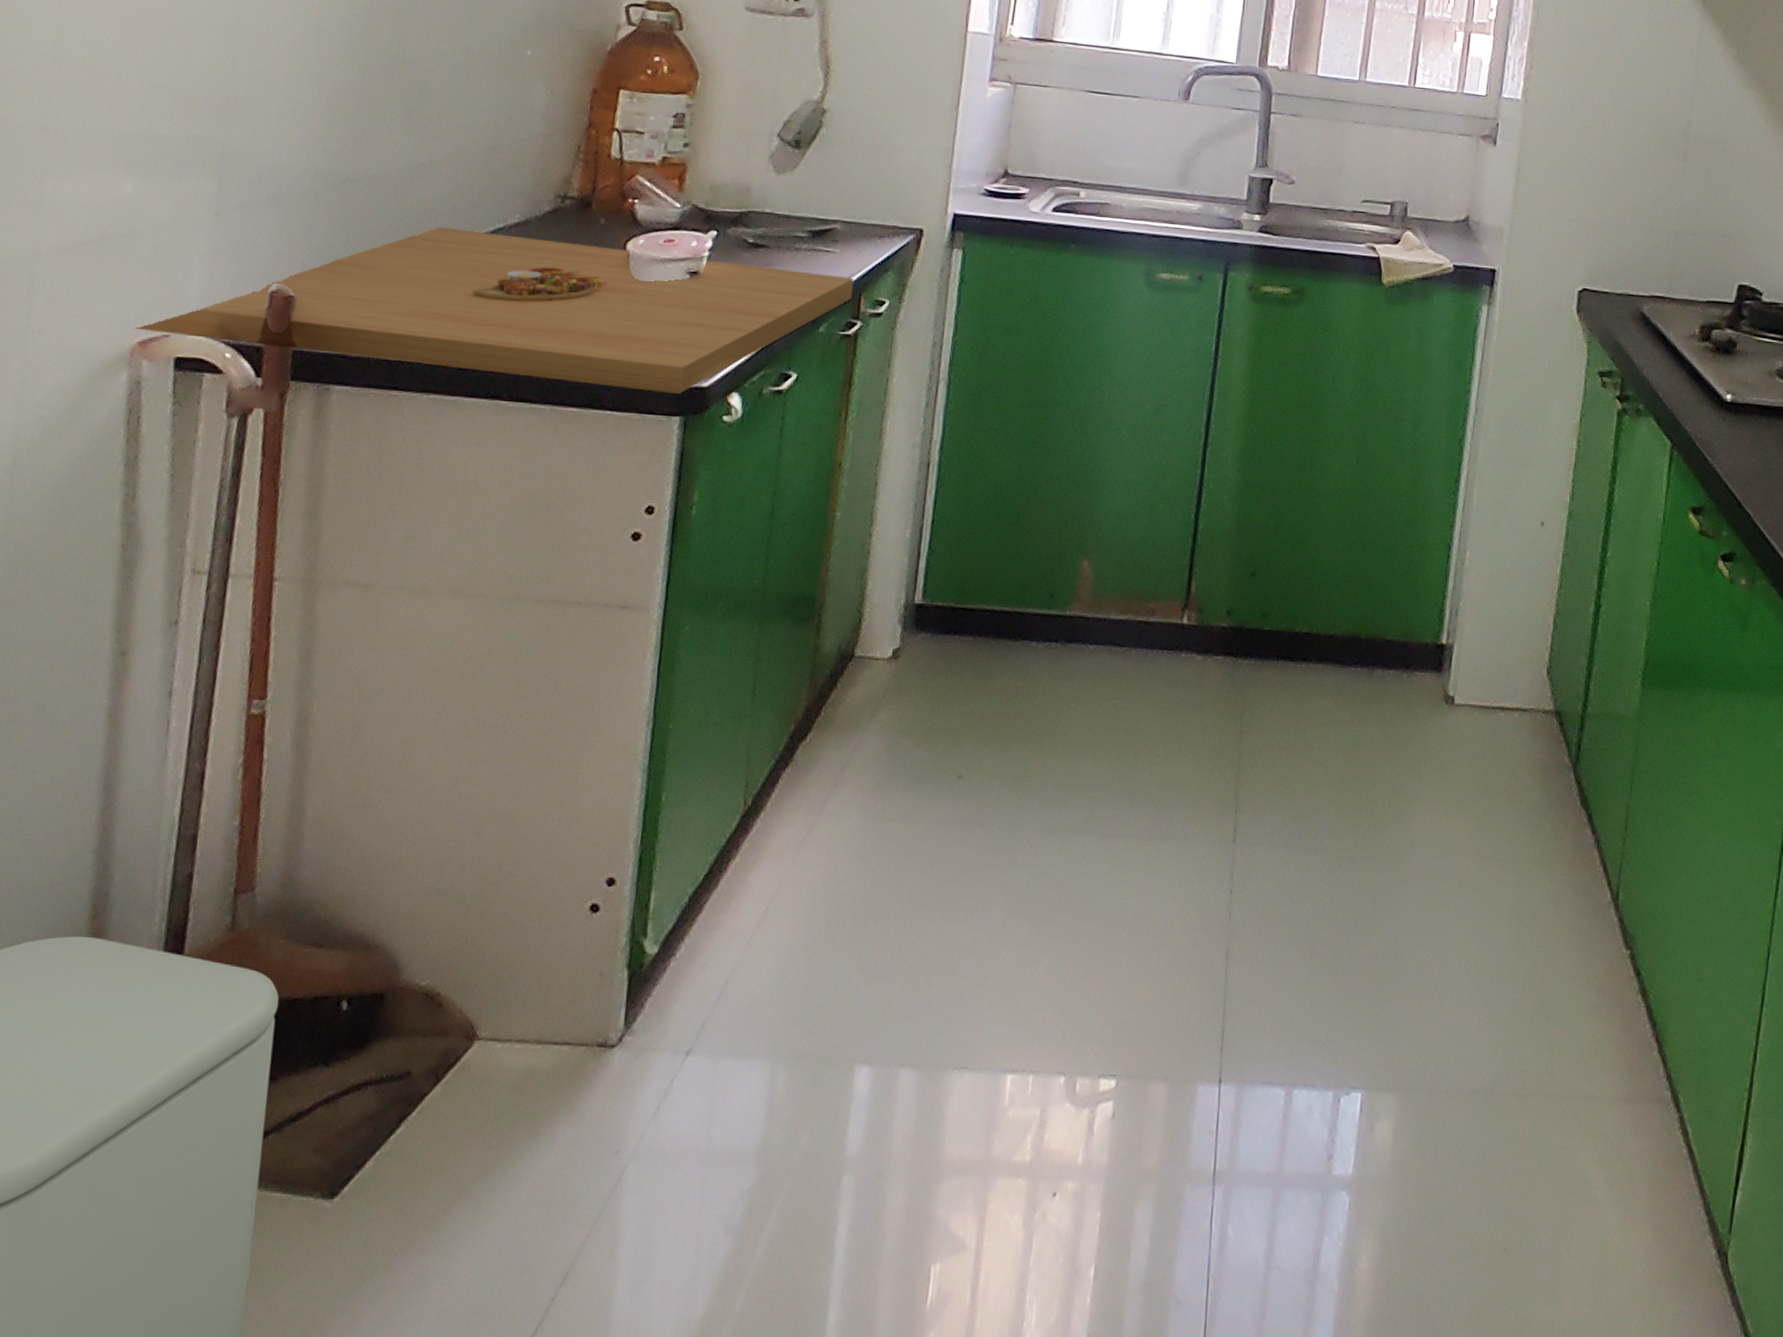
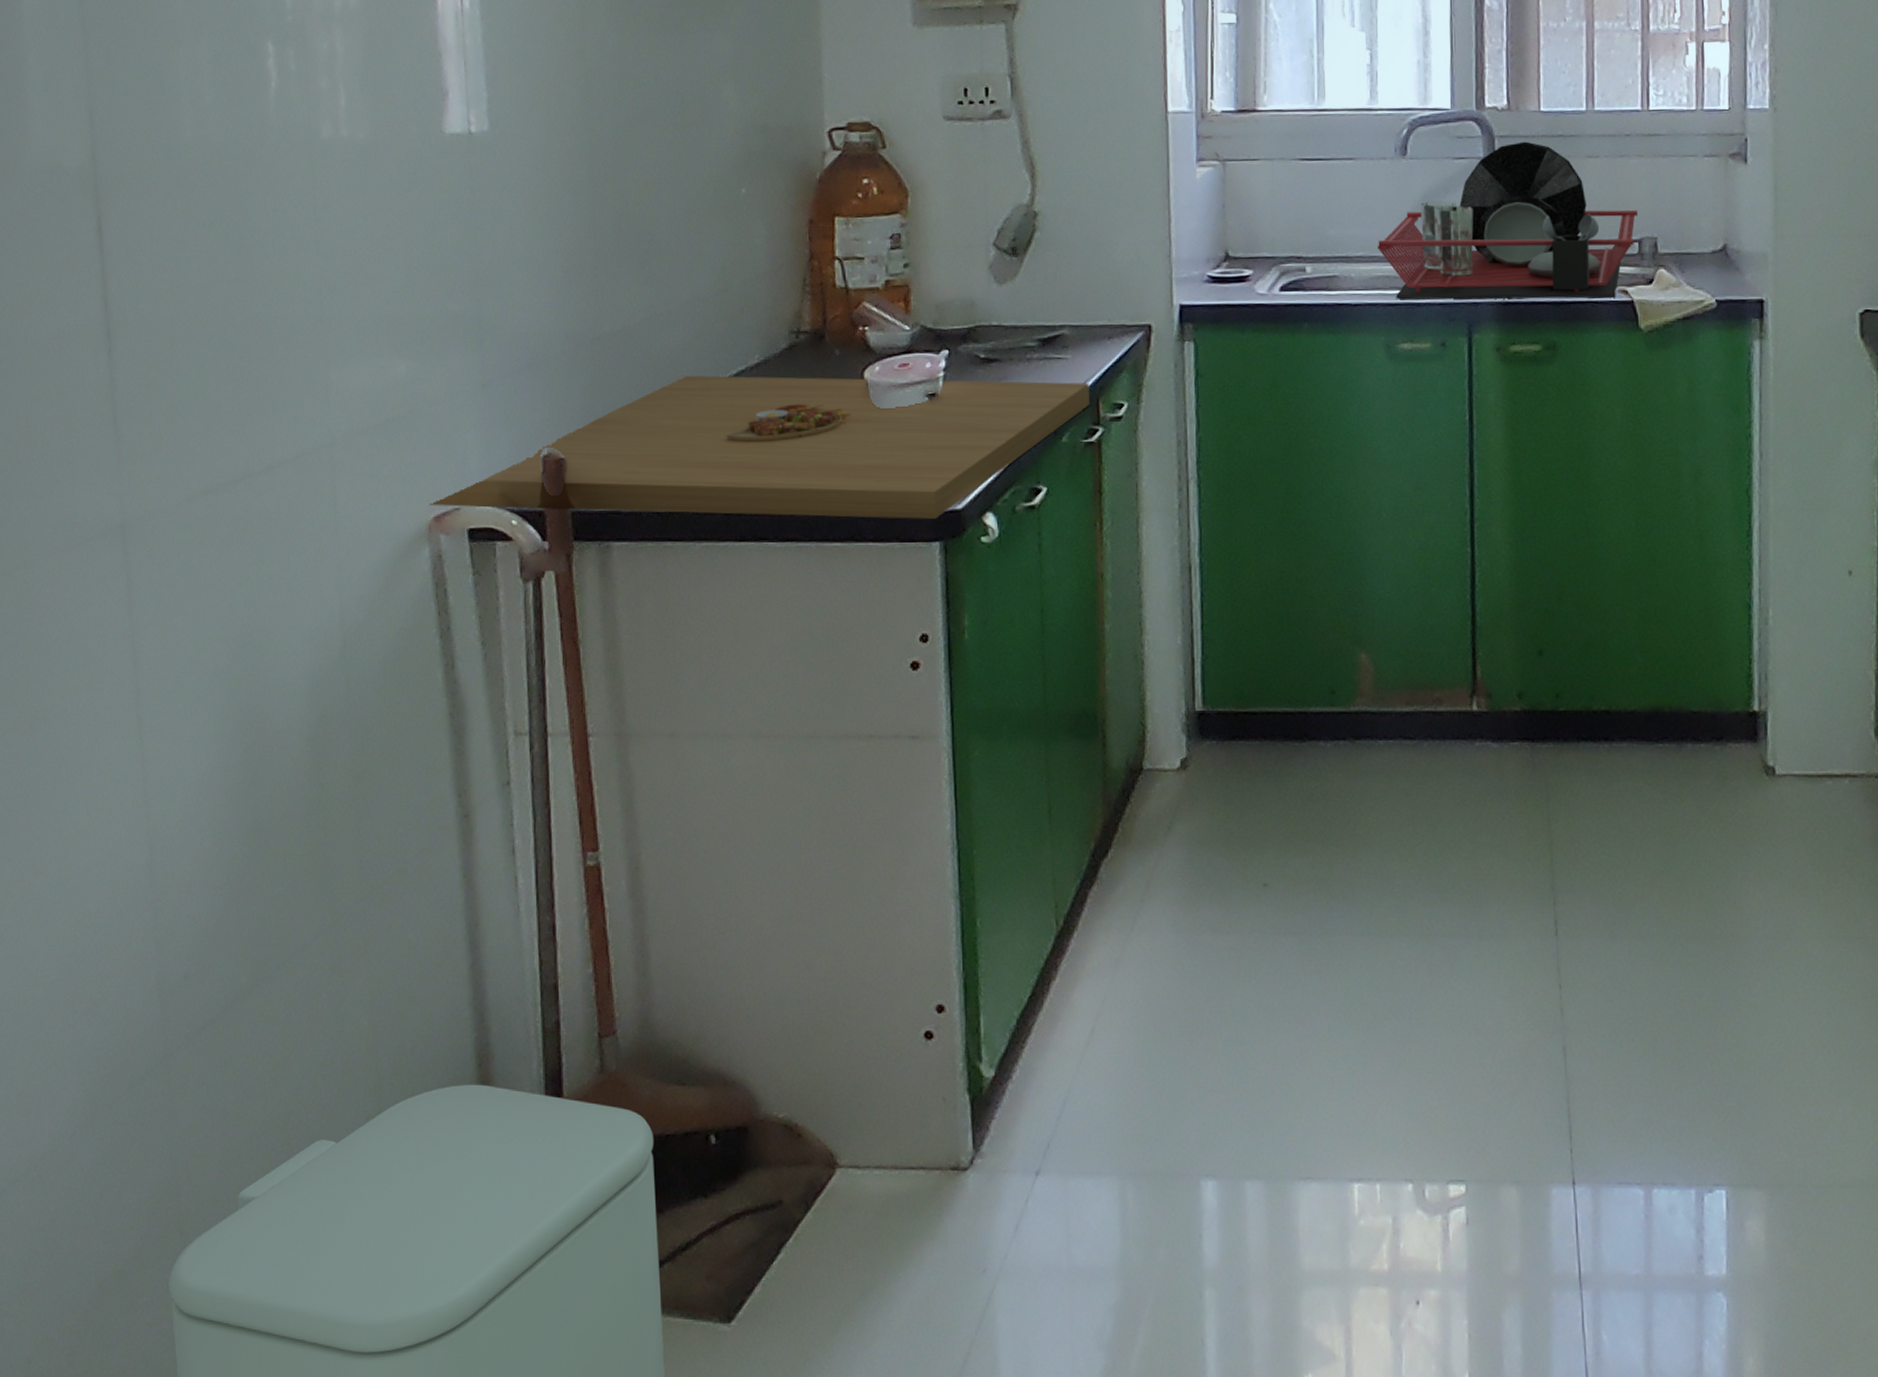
dish rack: none [1150,101,1394,253] -> present [1377,141,1639,300]

